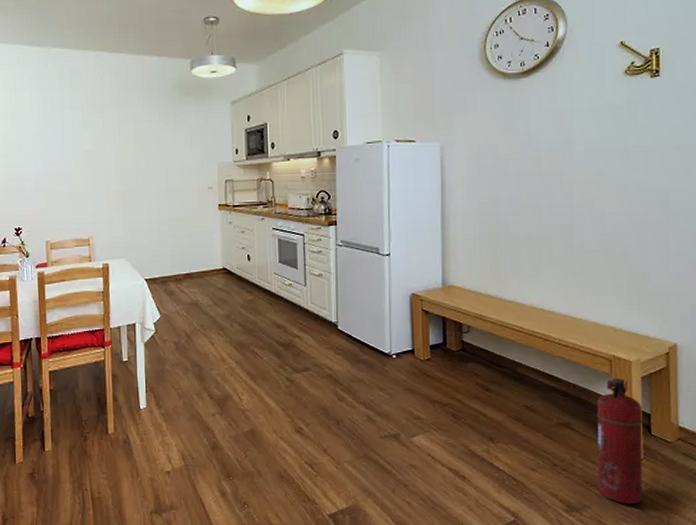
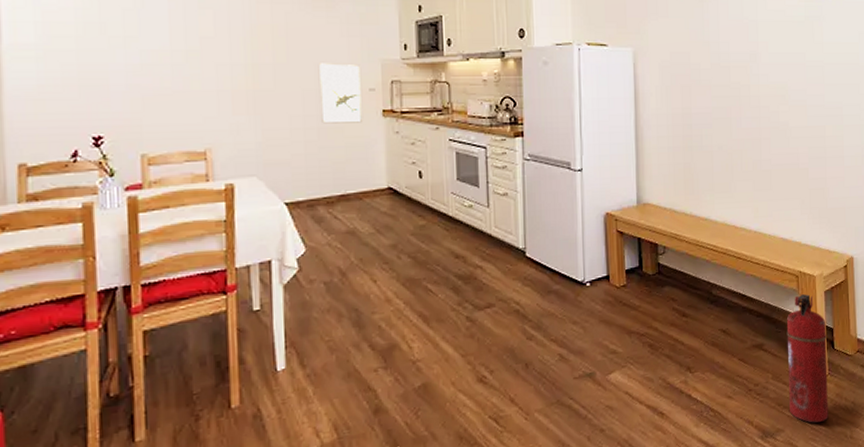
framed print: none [170,167,202,216] -> present [319,63,362,124]

